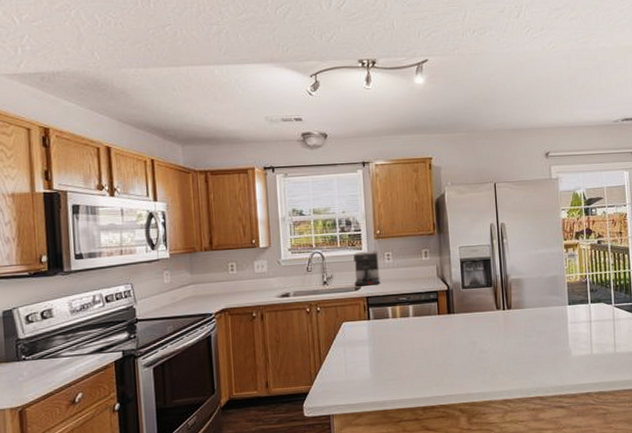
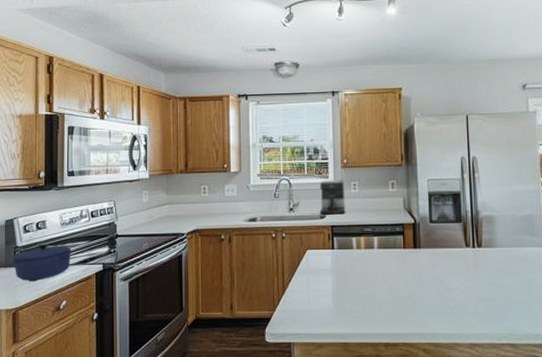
cooking pot: none [14,332,86,376] -> present [13,242,72,281]

